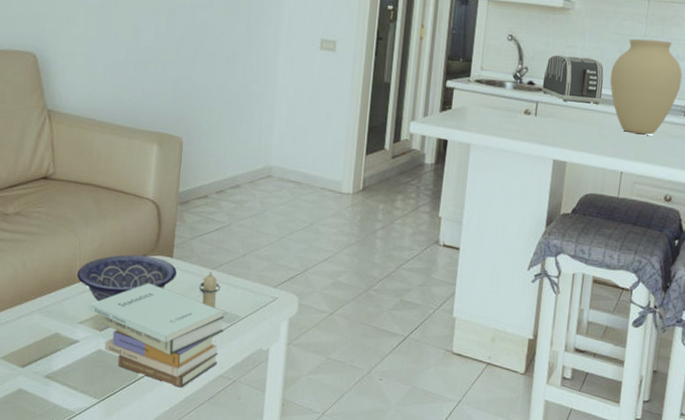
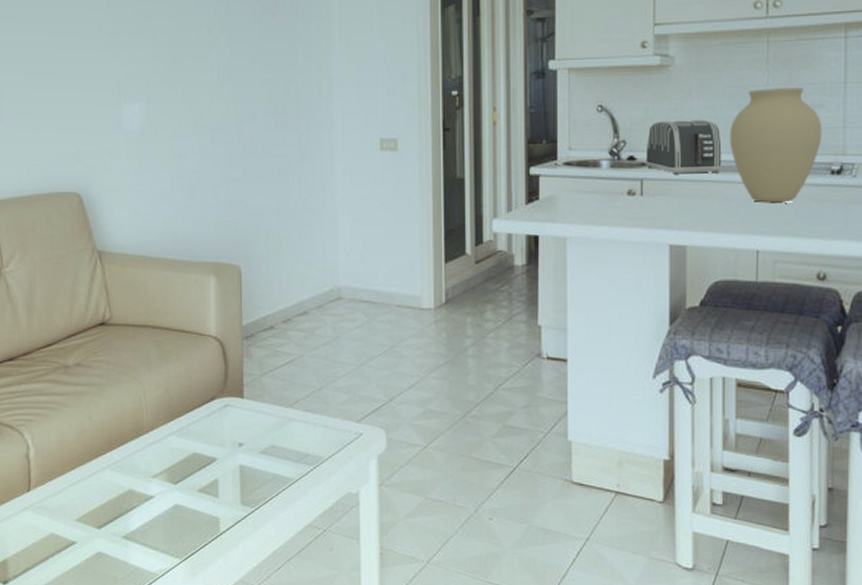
decorative bowl: present [77,254,177,302] -> none [145,398,249,452]
books: present [89,283,225,388] -> none [160,428,307,541]
candle: present [198,271,221,308] -> none [274,410,299,450]

